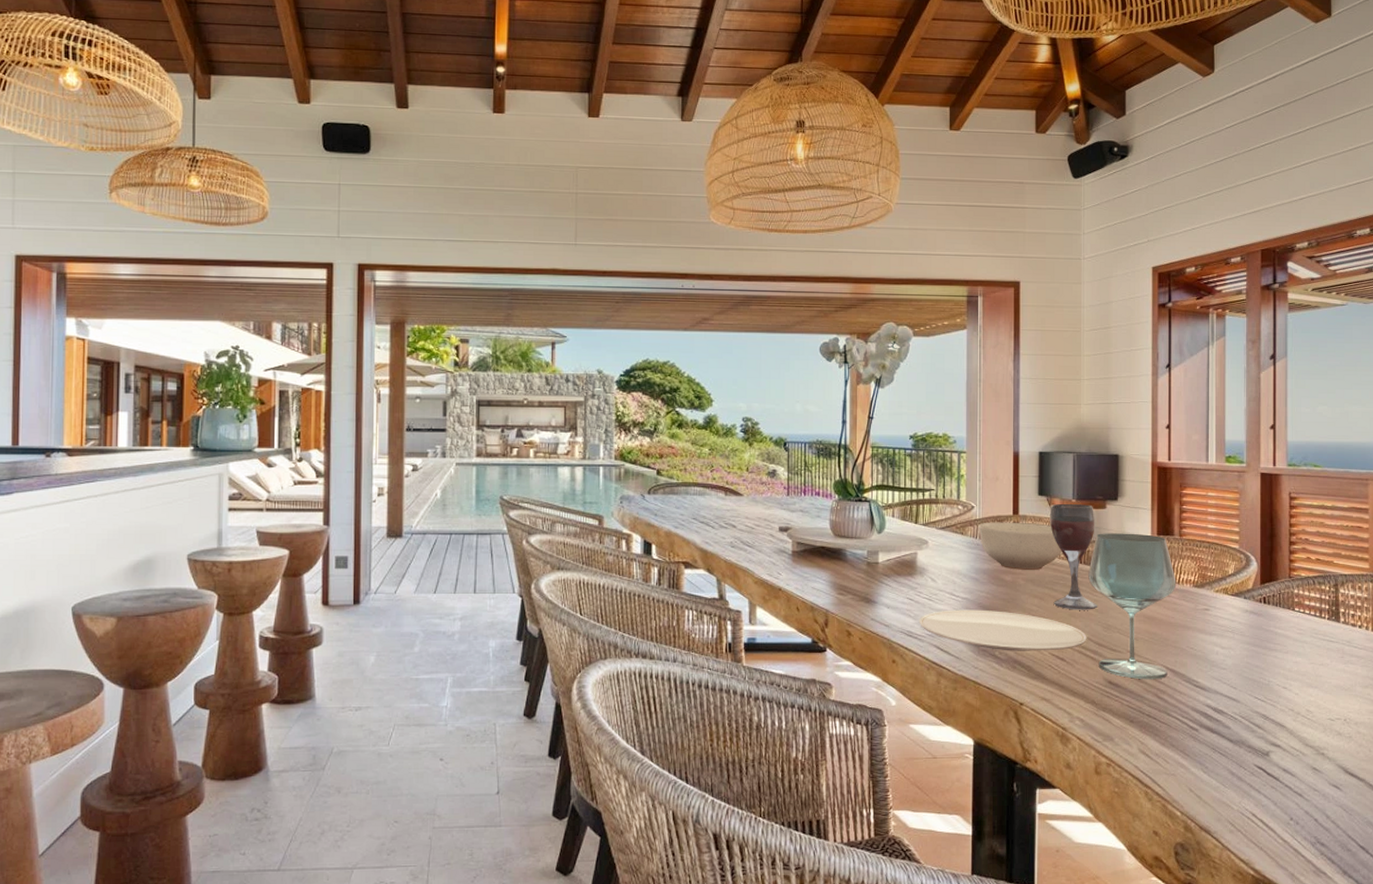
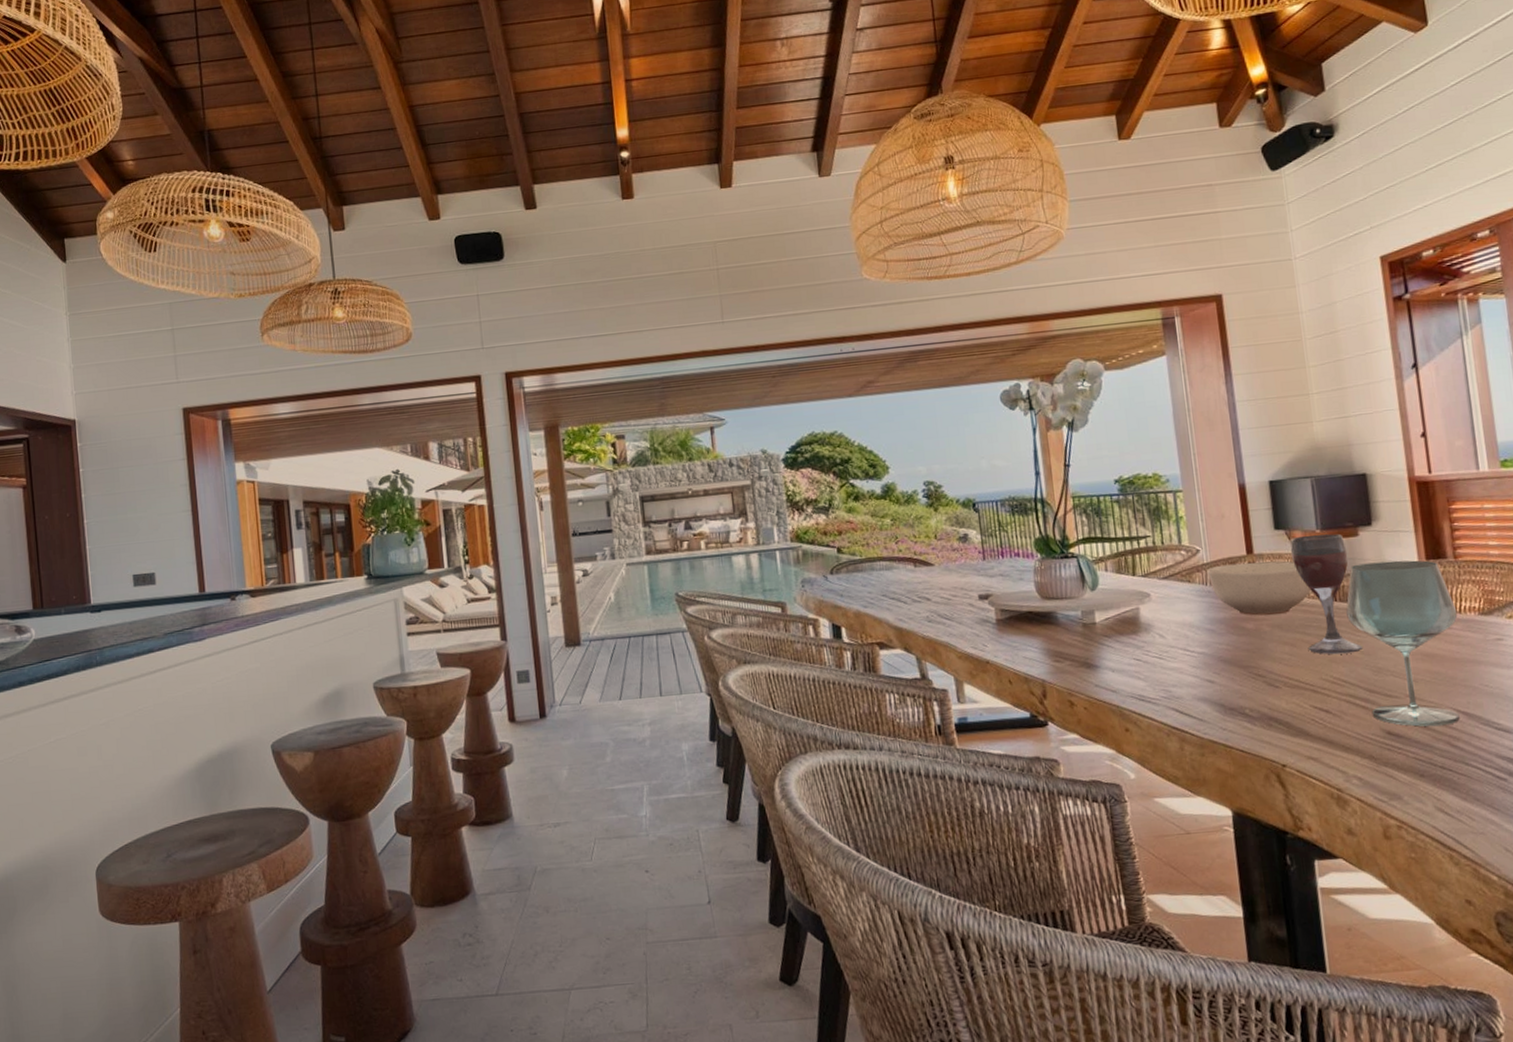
plate: present [918,609,1087,651] -> none [1150,663,1354,708]

